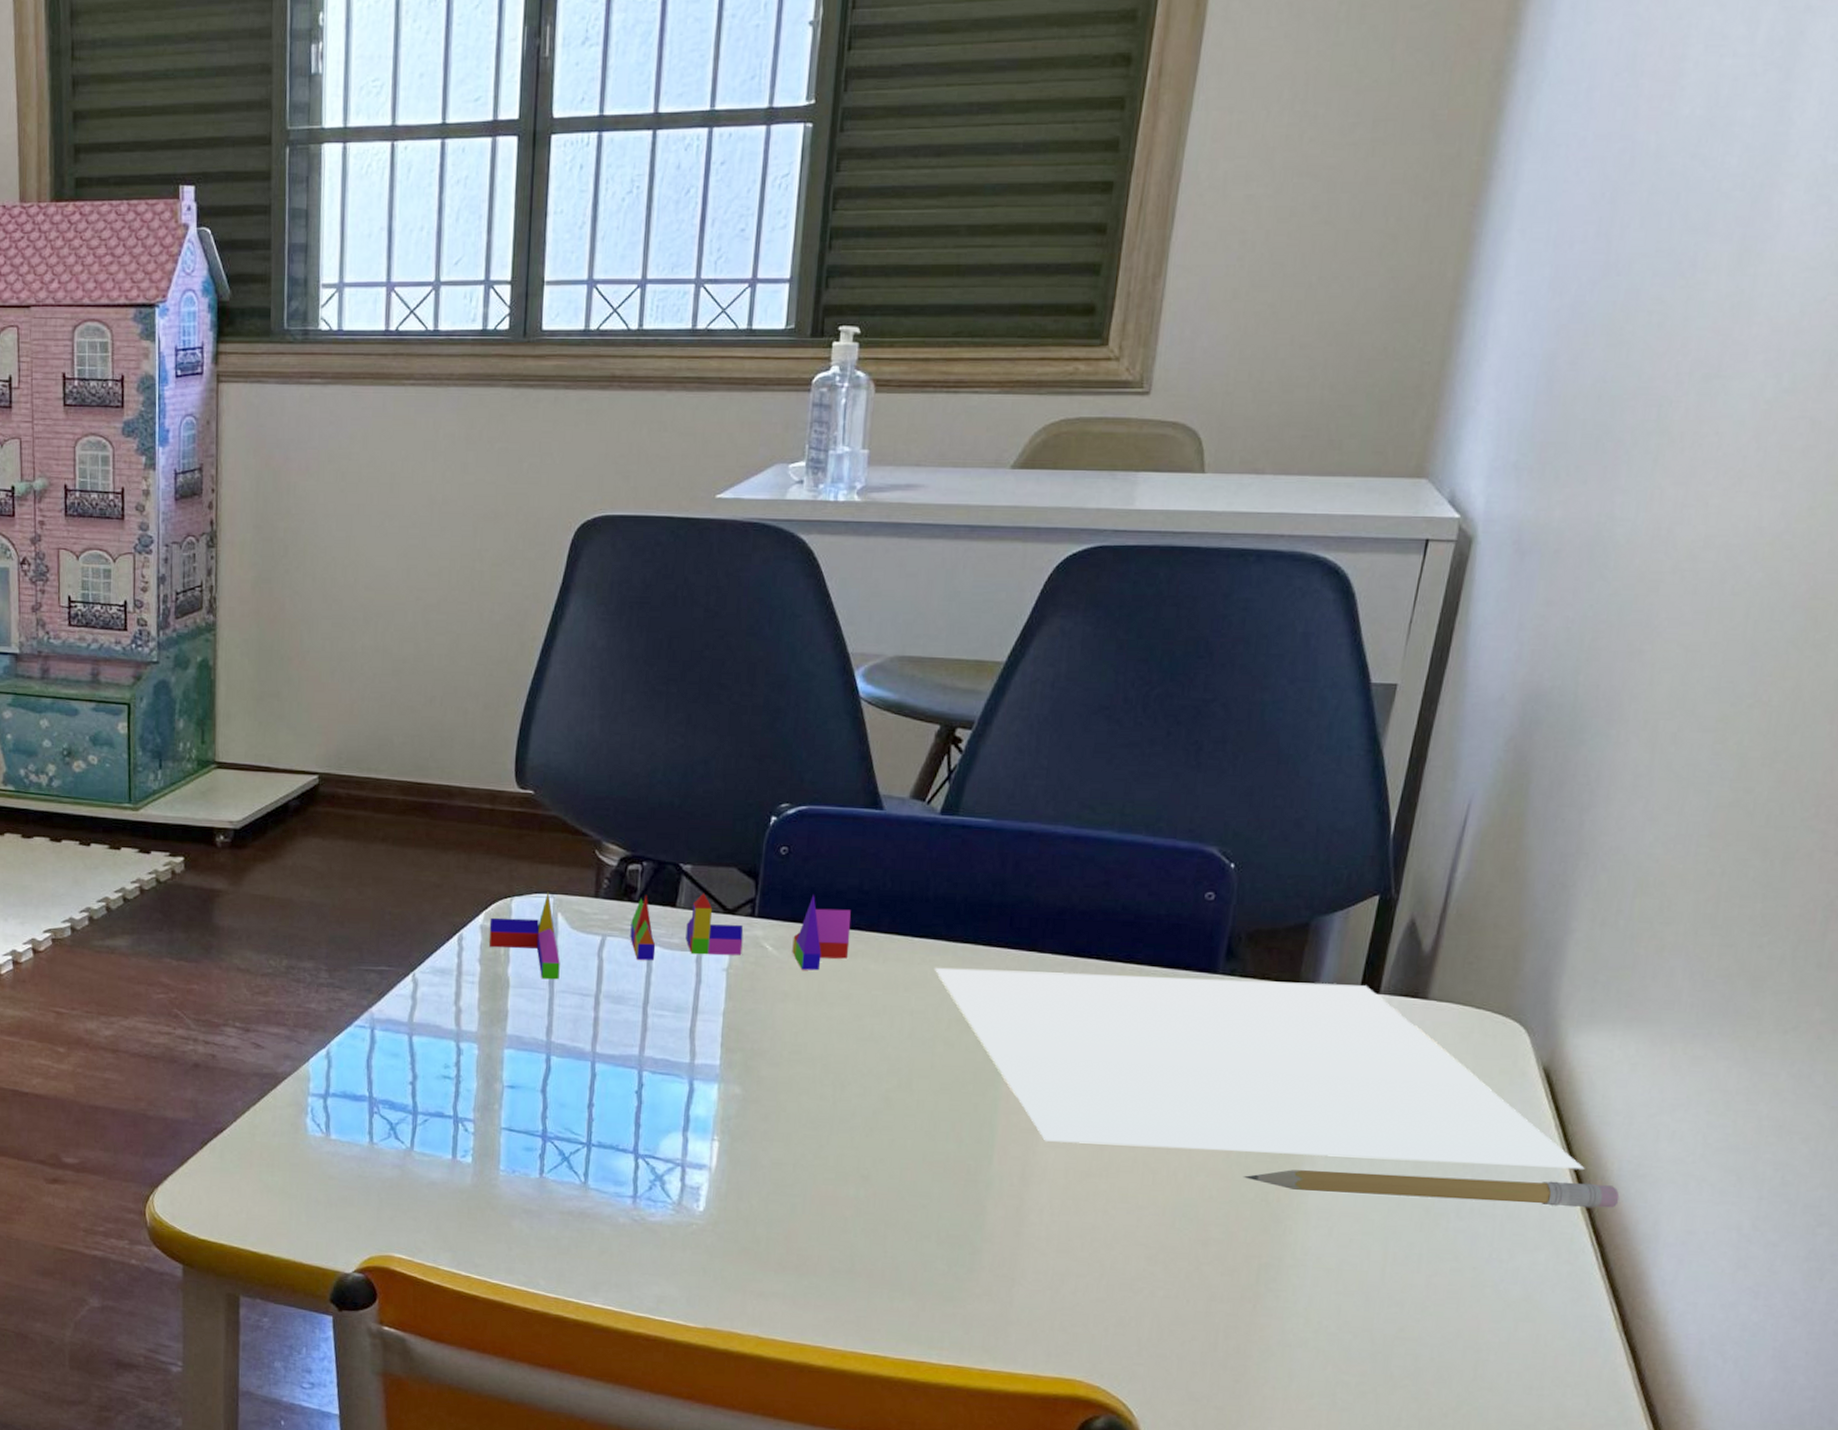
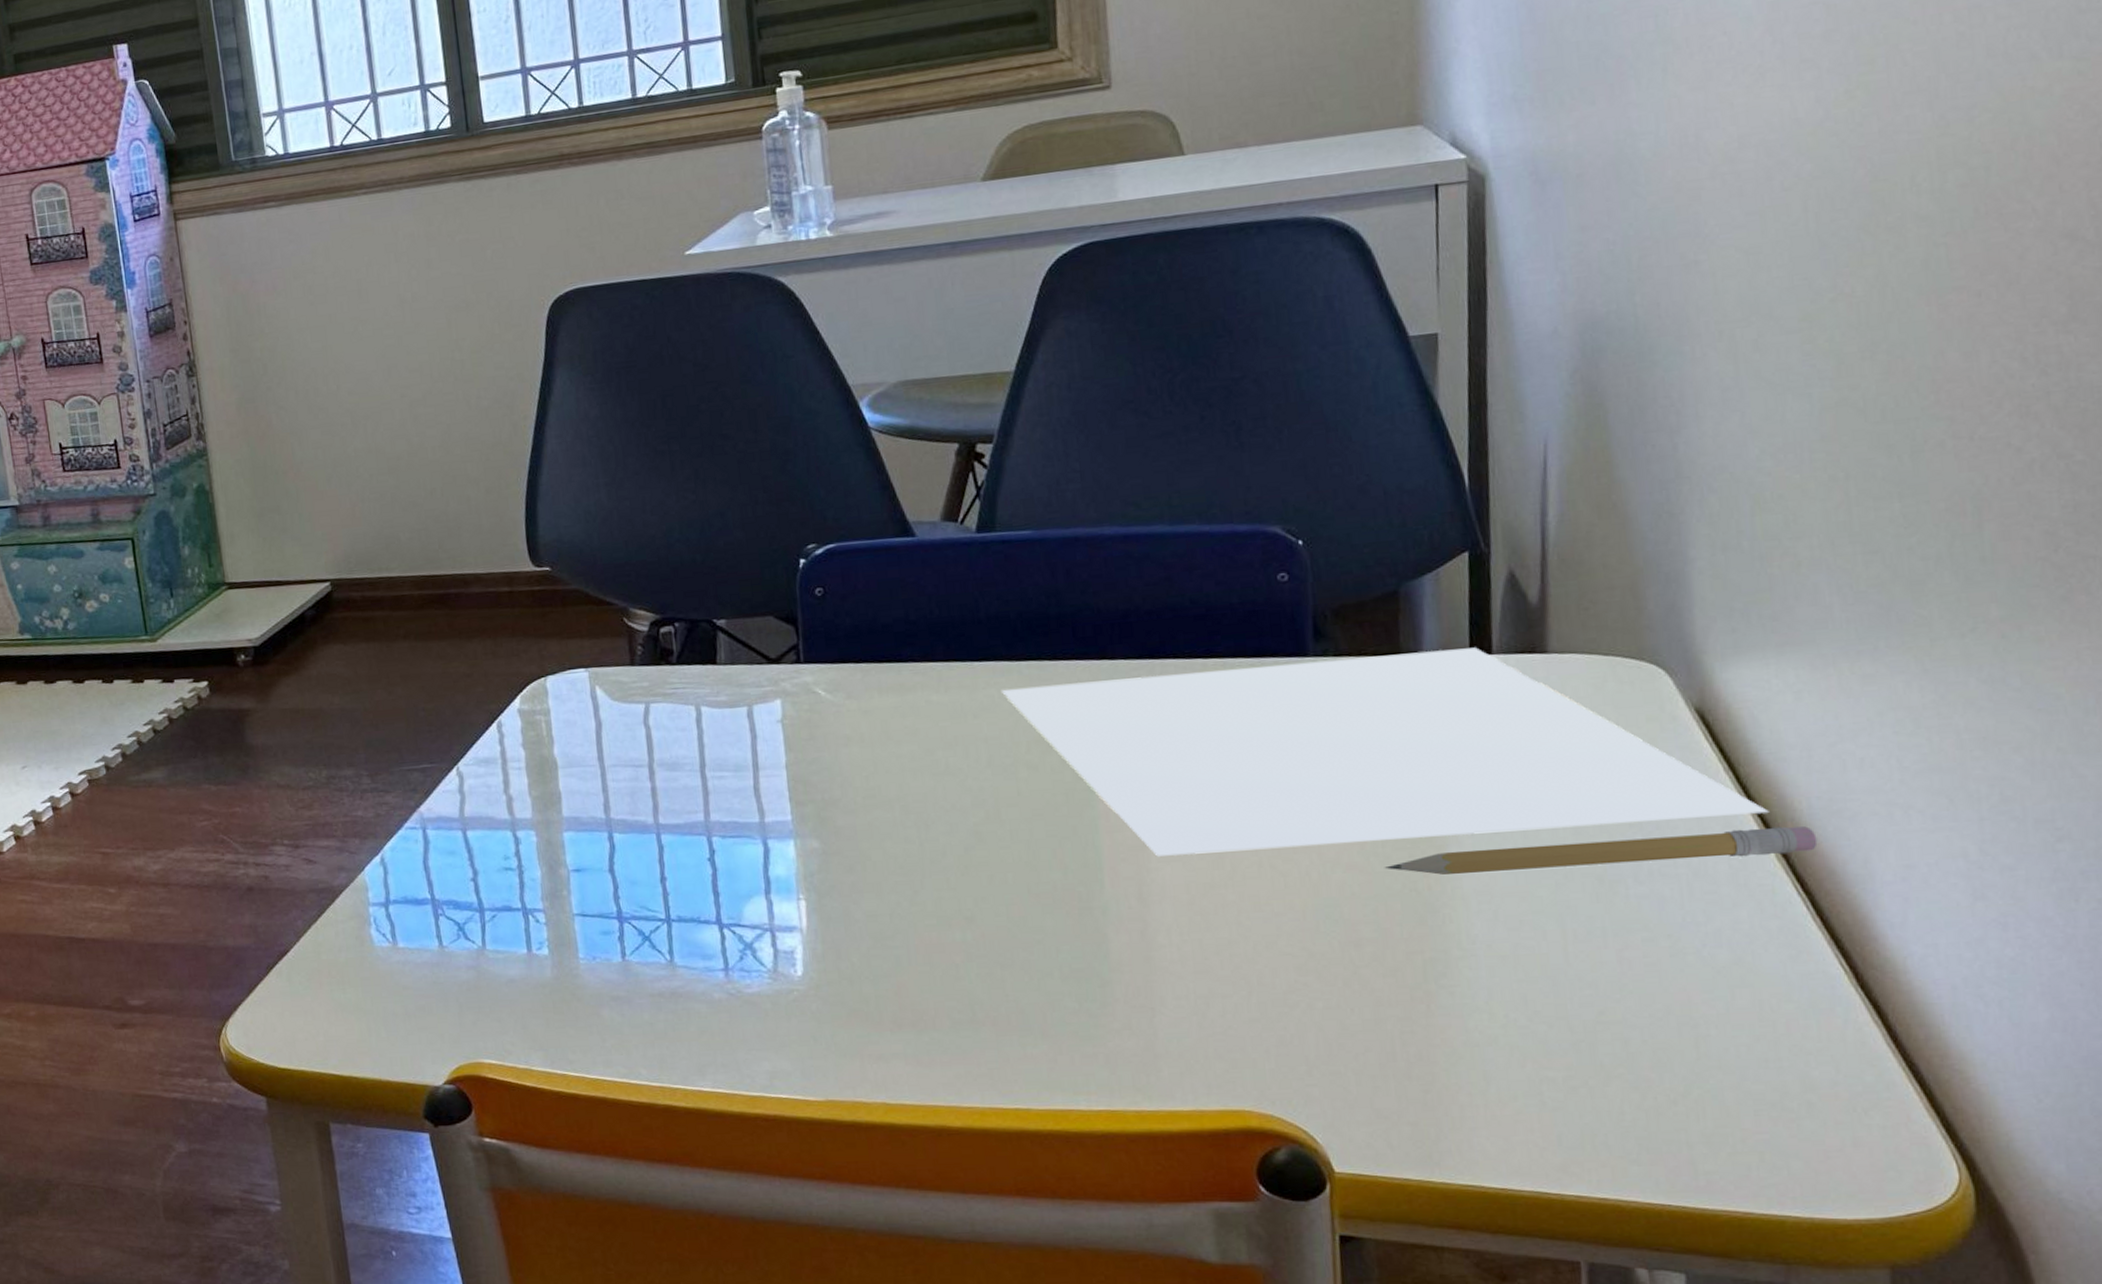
toy blocks: present [488,891,851,980] -> none [526,631,907,756]

